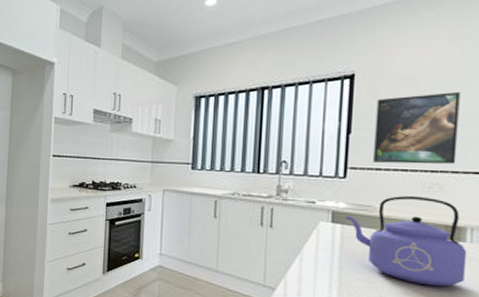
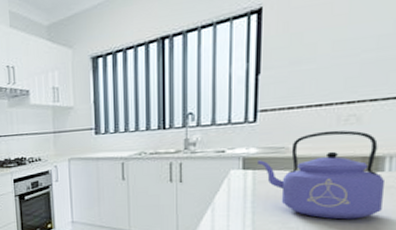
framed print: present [373,91,460,164] -> none [285,10,381,101]

